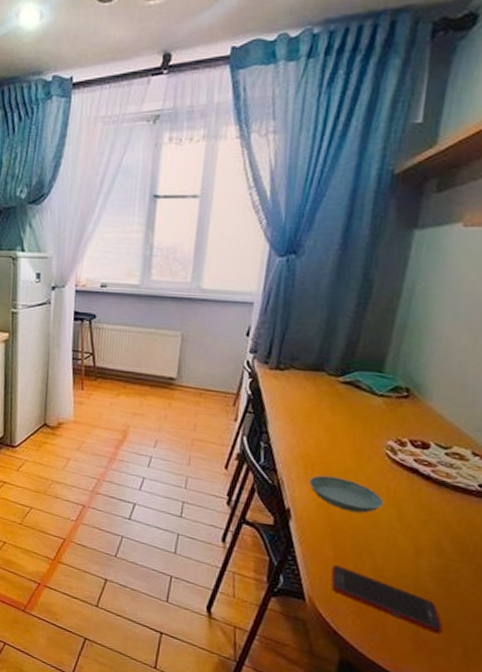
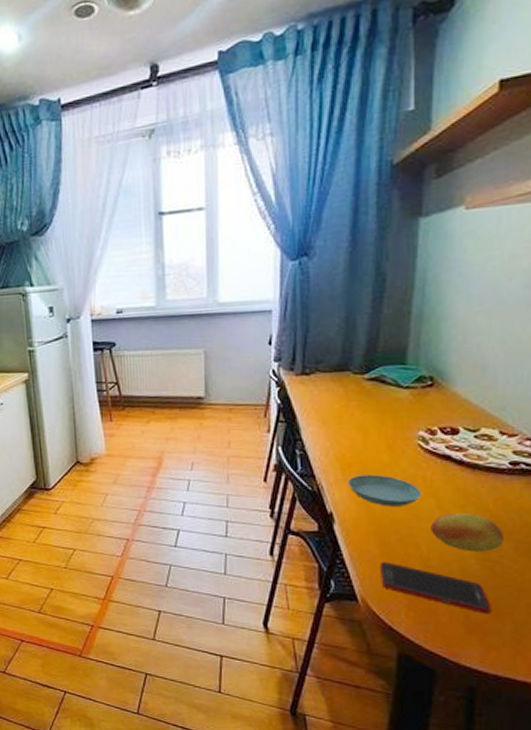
fruit: none [388,526,465,571] -> present [430,513,504,552]

